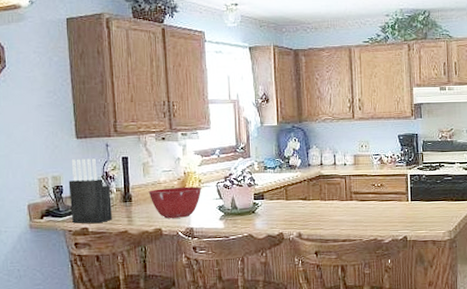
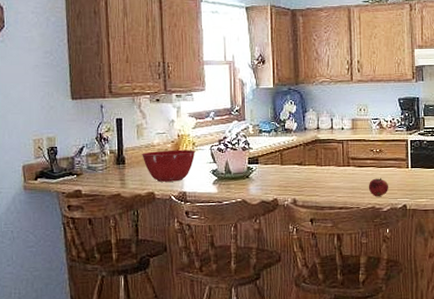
knife block: present [68,158,112,224] -> none [63,120,105,186]
fruit: none [370,210,390,229] -> present [368,177,388,196]

